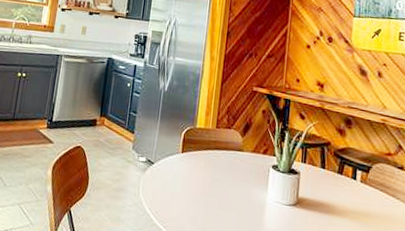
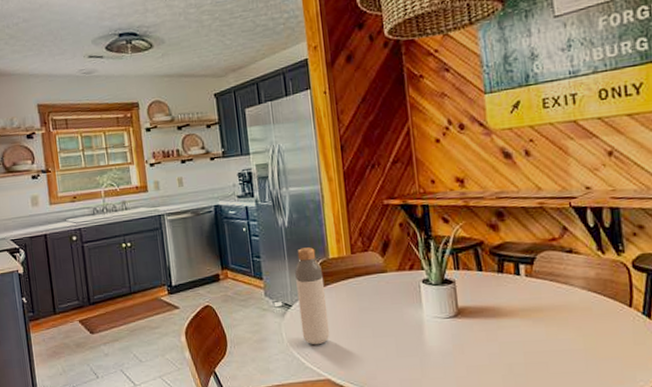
bottle: none [157,113,189,206] -> present [295,247,330,345]

